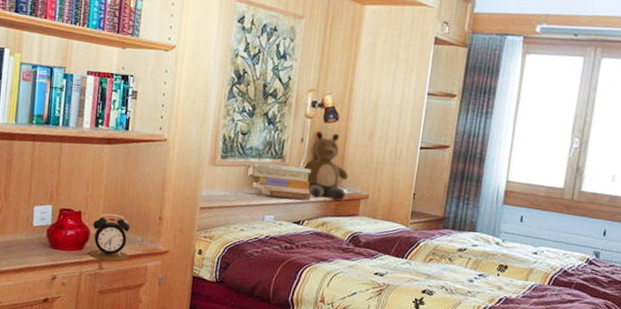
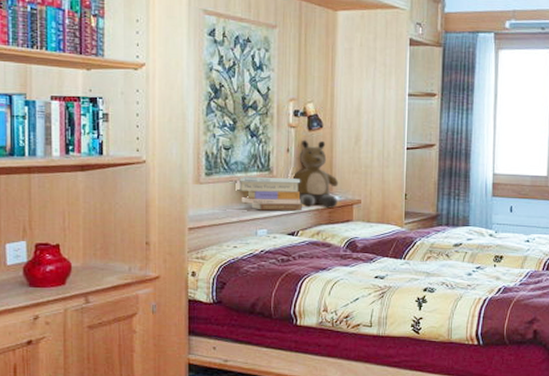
alarm clock: present [88,213,130,262] -> none [72,244,118,294]

